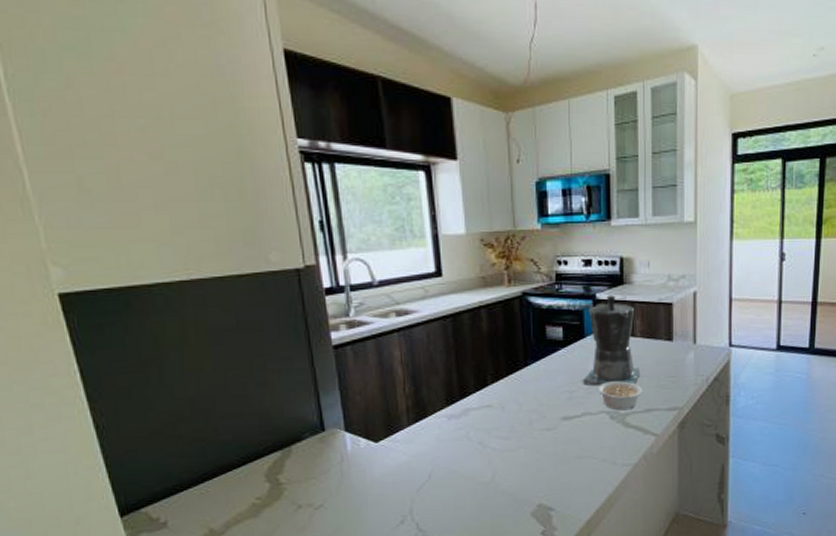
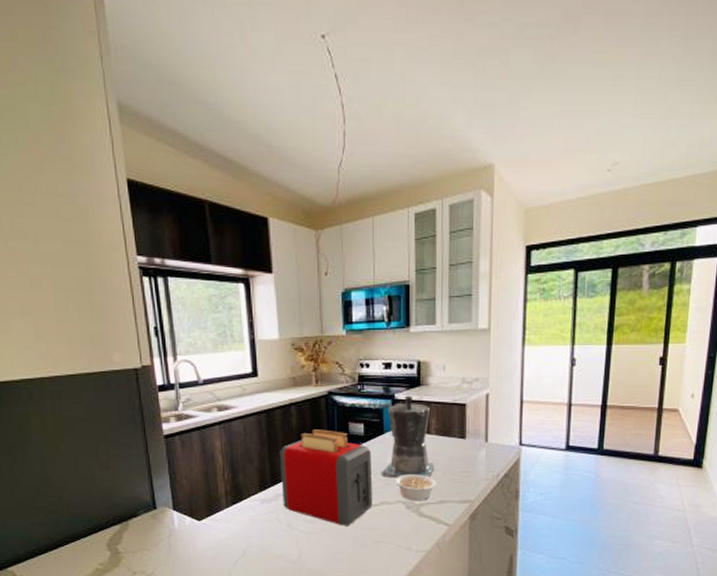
toaster: none [468,334,574,441] -> present [279,429,373,526]

